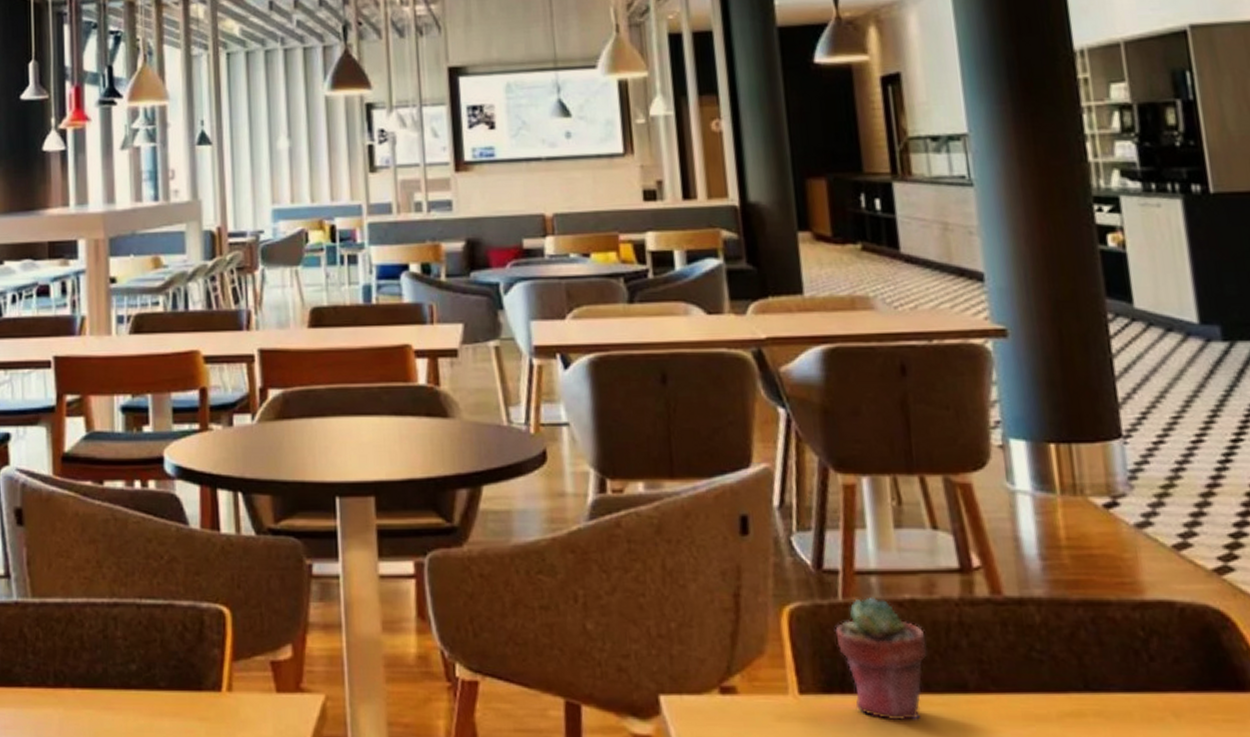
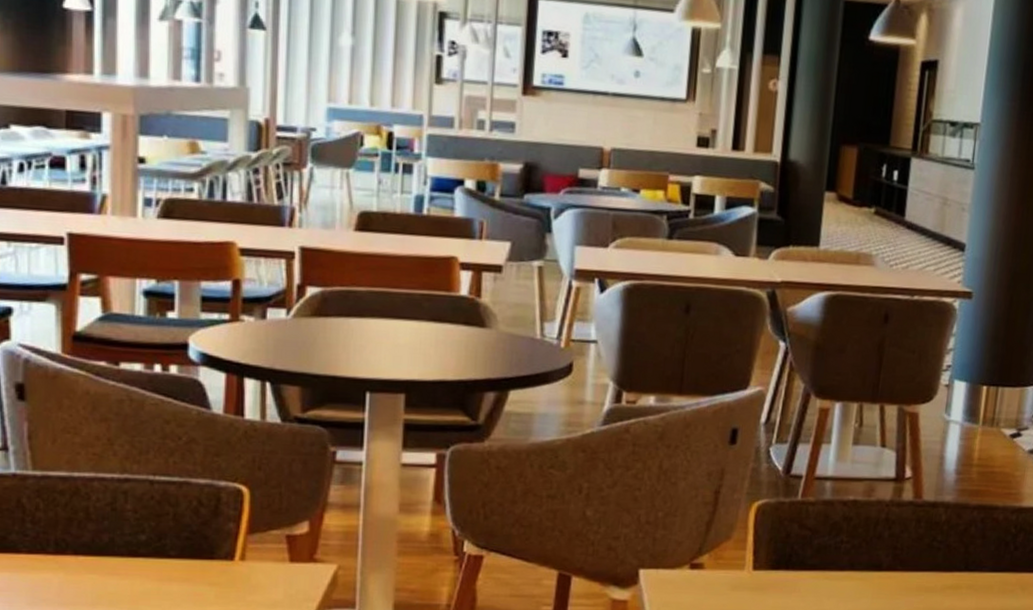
potted succulent: present [835,596,927,720] -> none [790,497,859,590]

